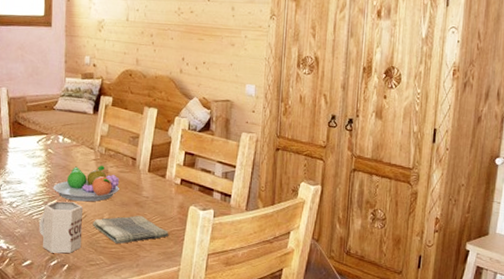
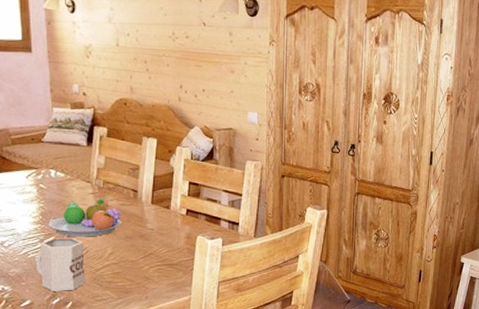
dish towel: present [92,216,169,244] -> none [95,249,178,277]

